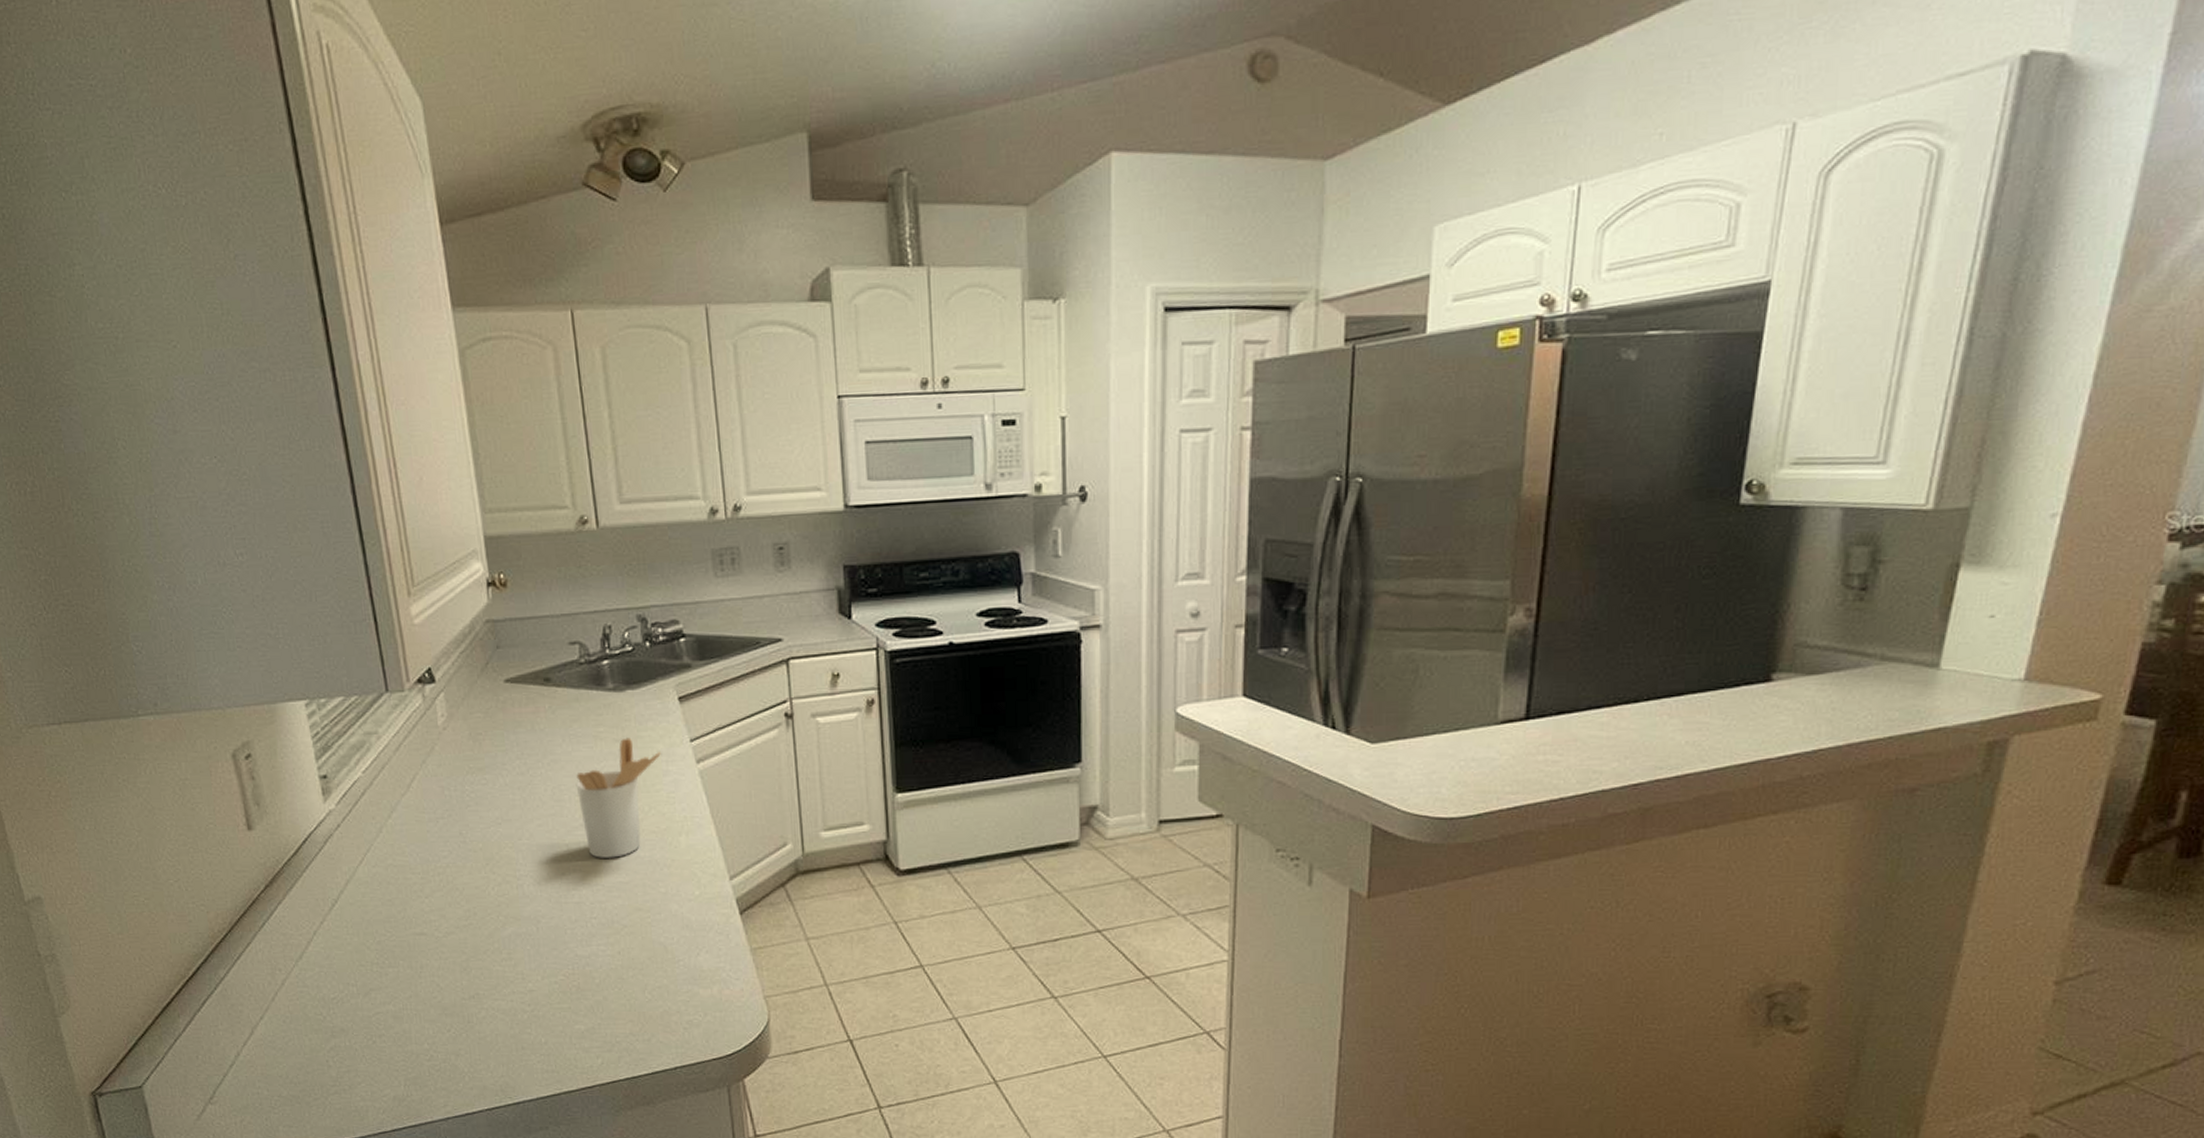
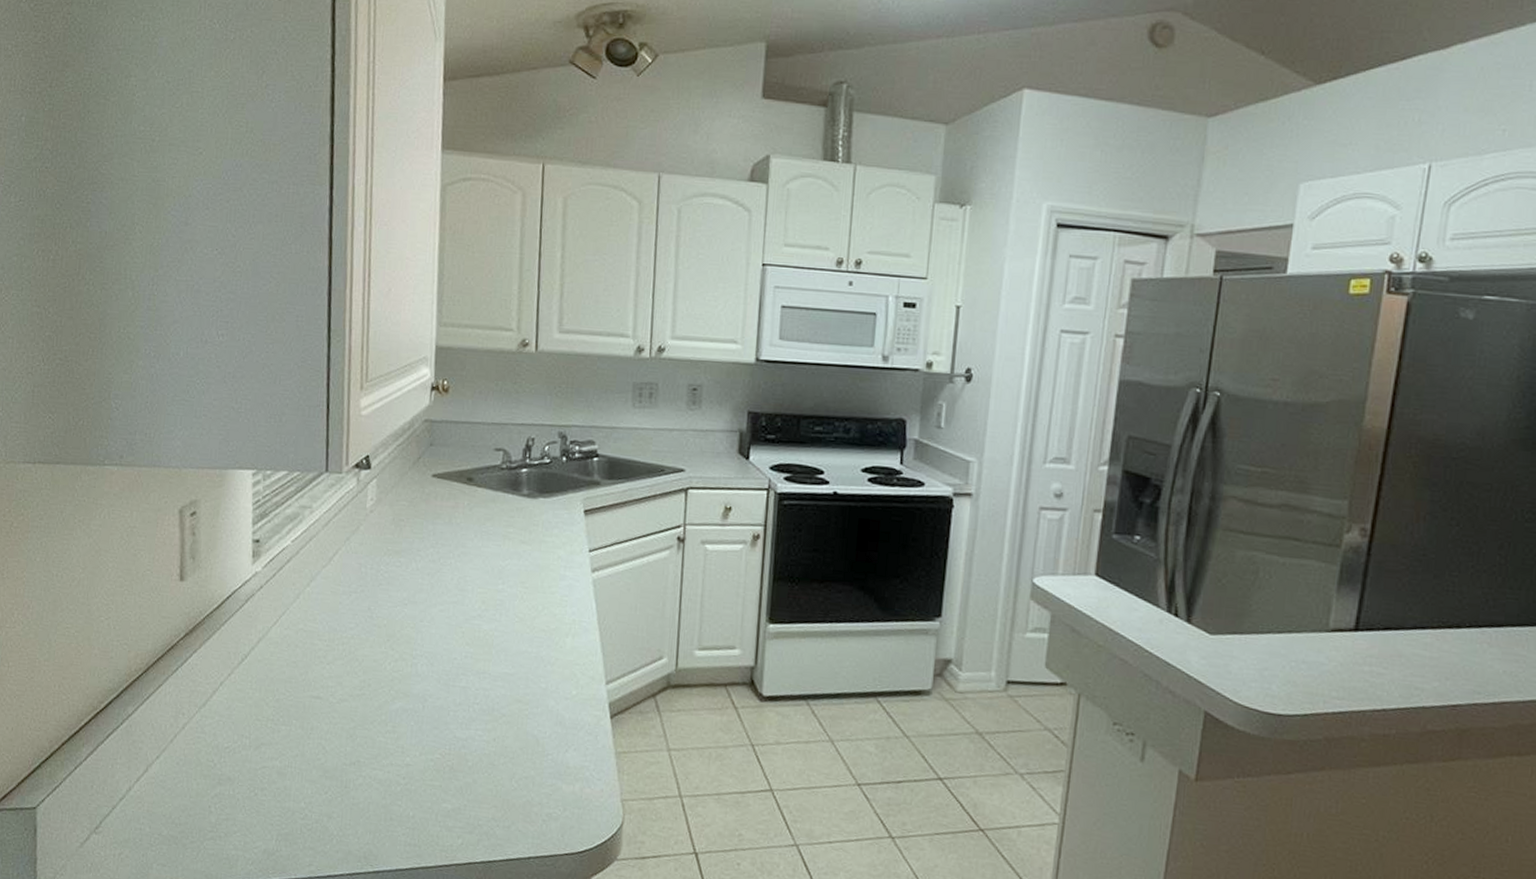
utensil holder: present [576,737,661,858] -> none [480,540,561,650]

